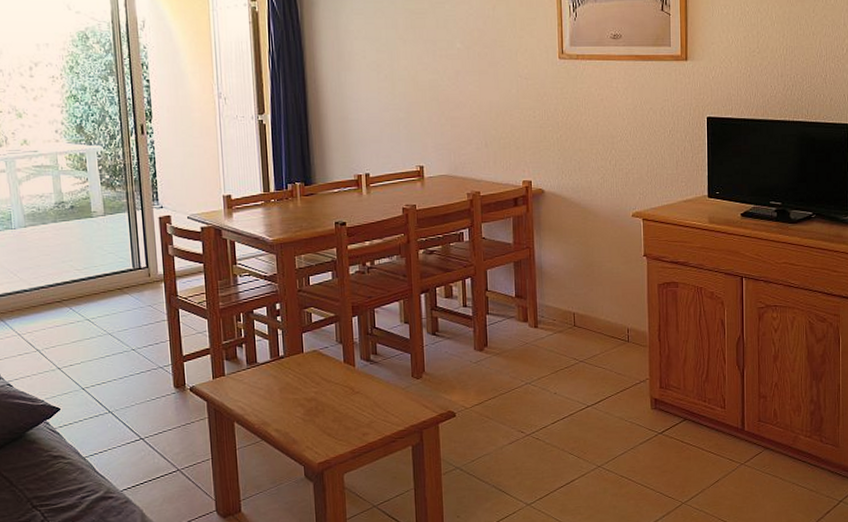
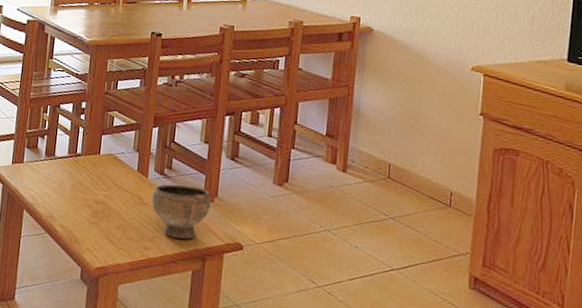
bowl: none [362,366,421,419] -> present [151,184,212,240]

